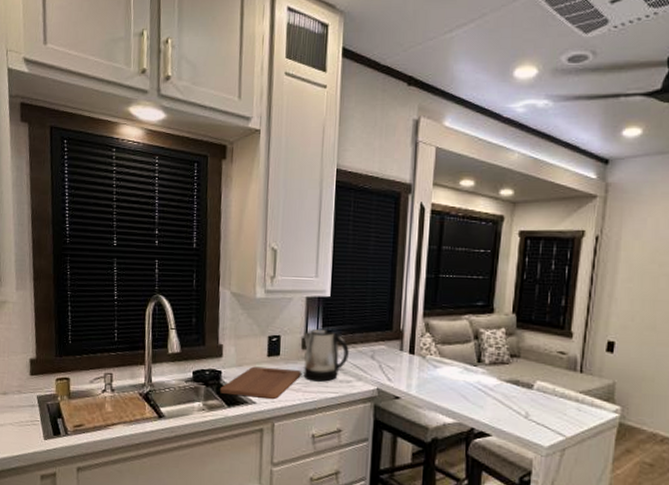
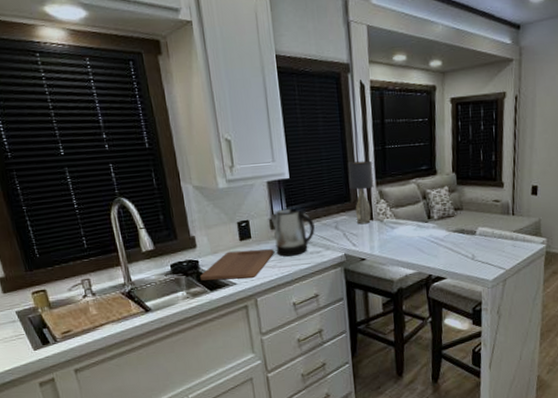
table lamp: none [393,287,422,358] -> present [348,160,374,225]

